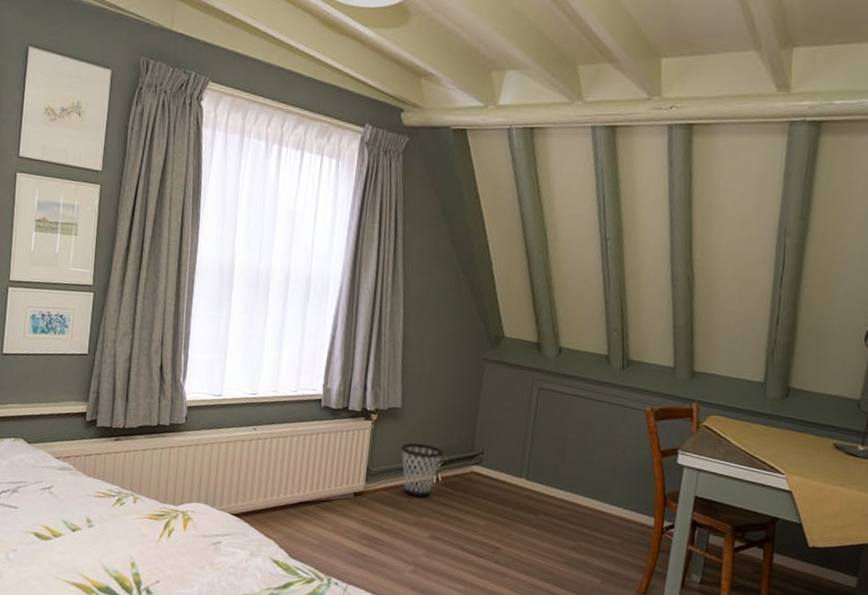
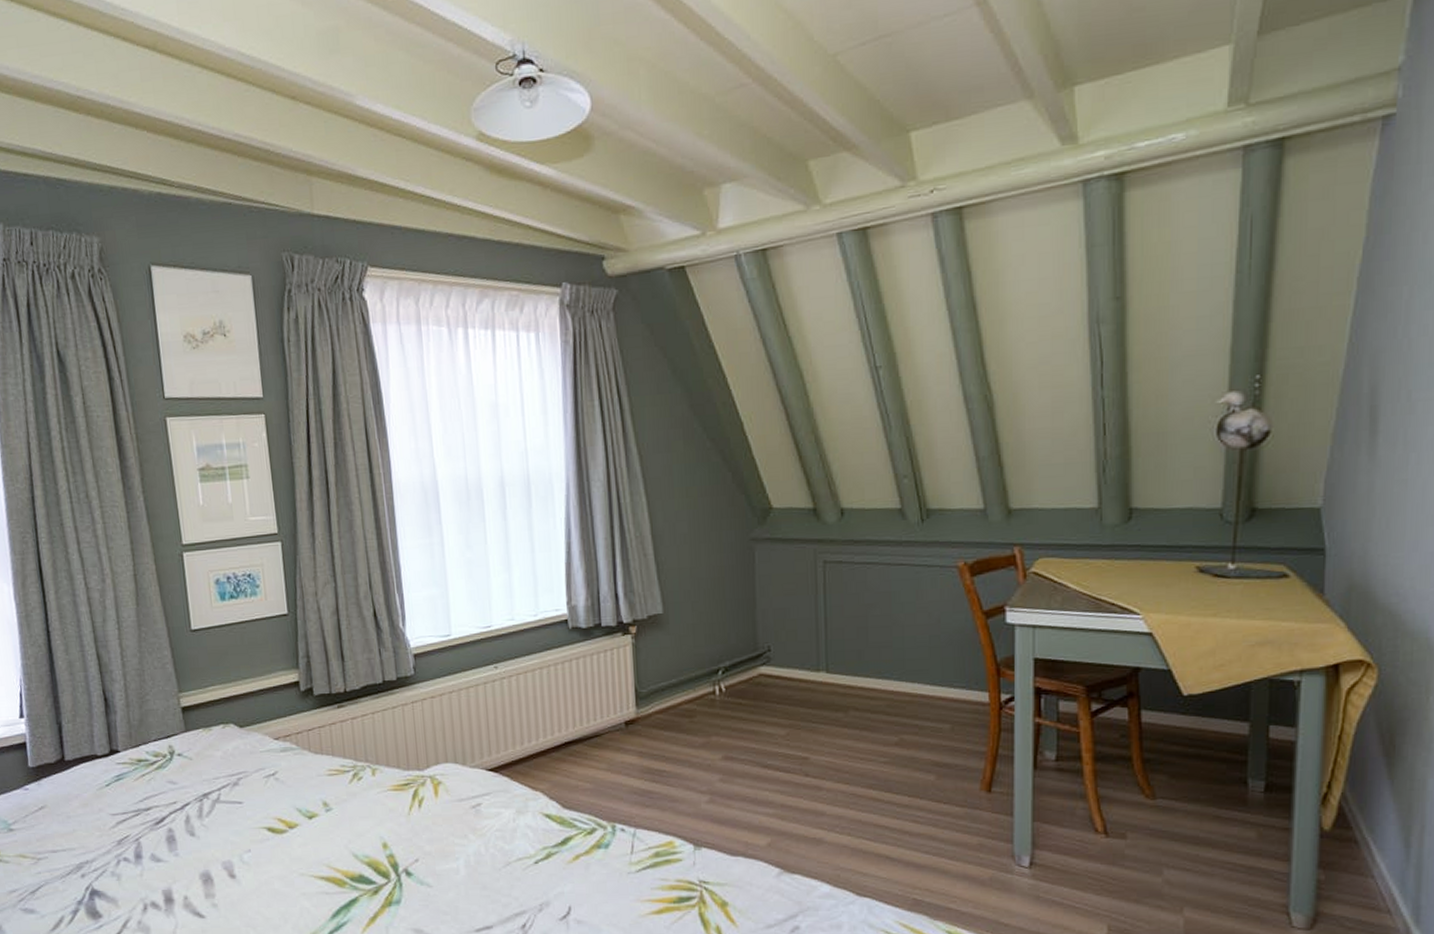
wastebasket: present [401,442,443,498] -> none [671,651,721,714]

